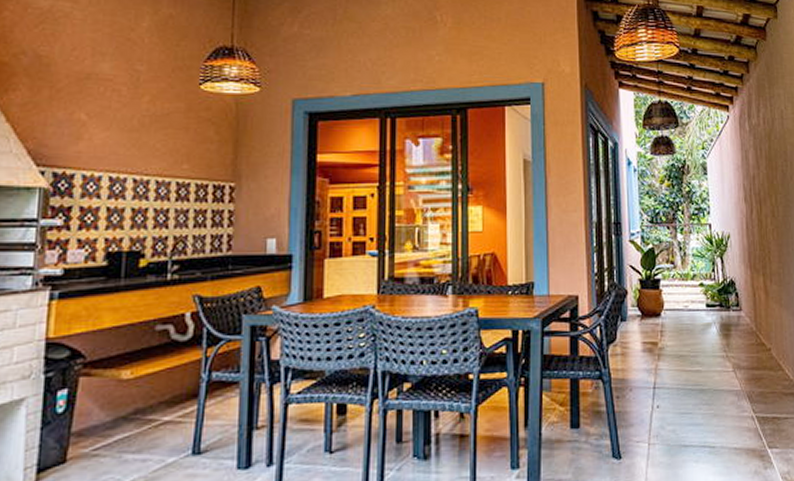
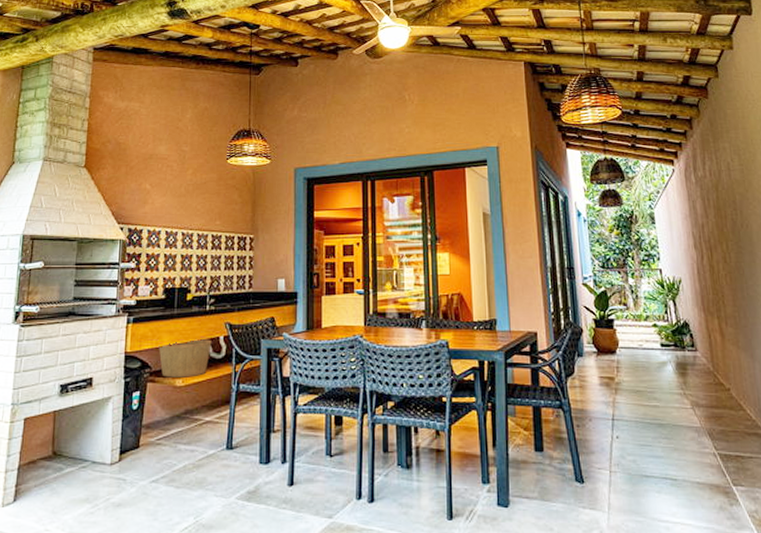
basket: none [96,317,174,369] -> present [158,339,212,378]

